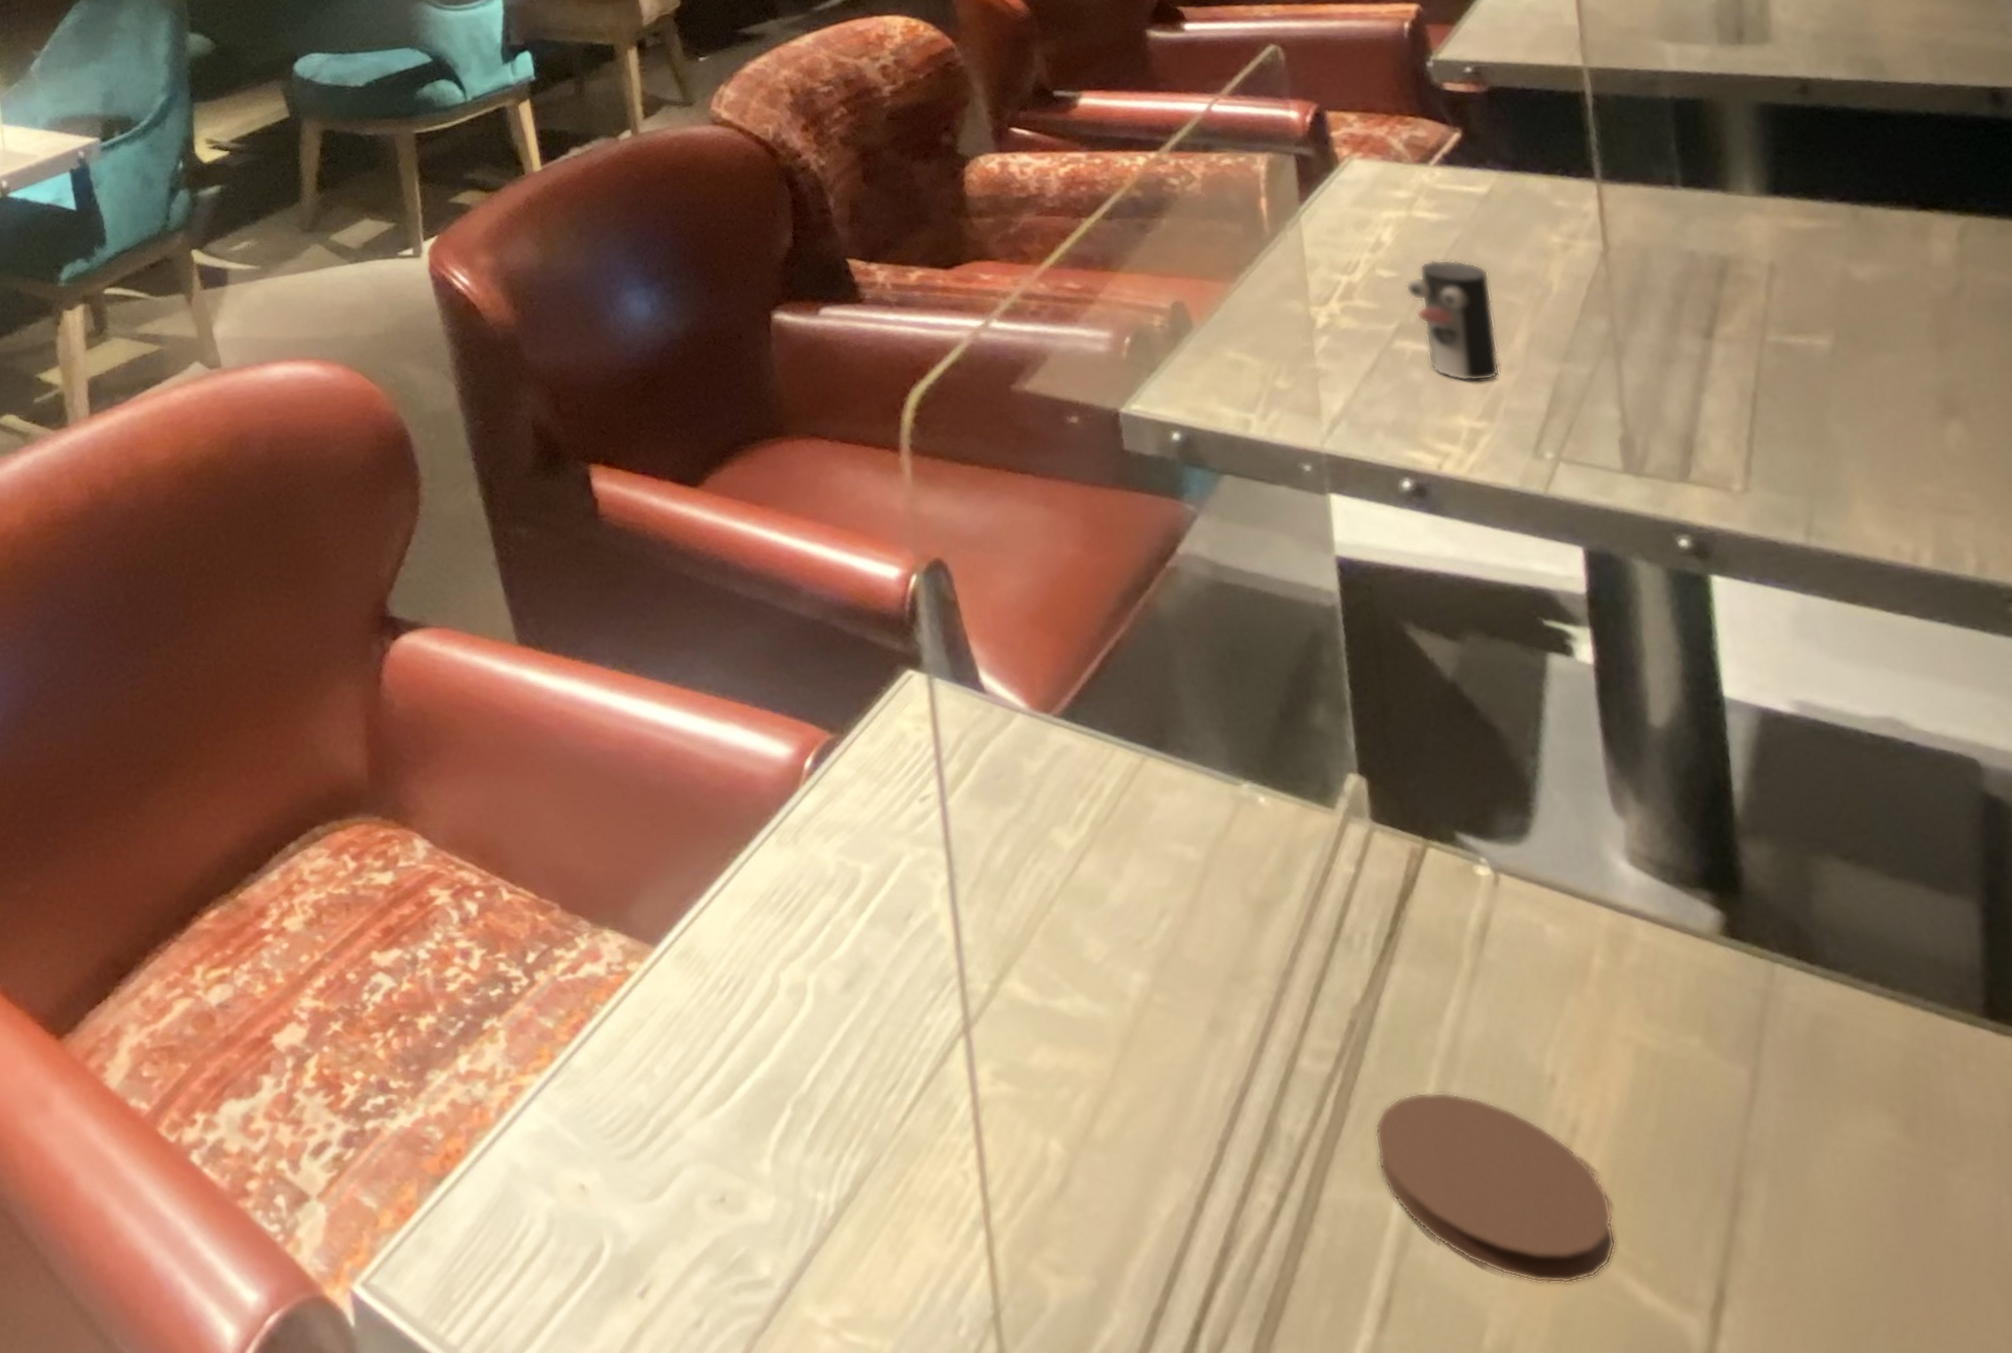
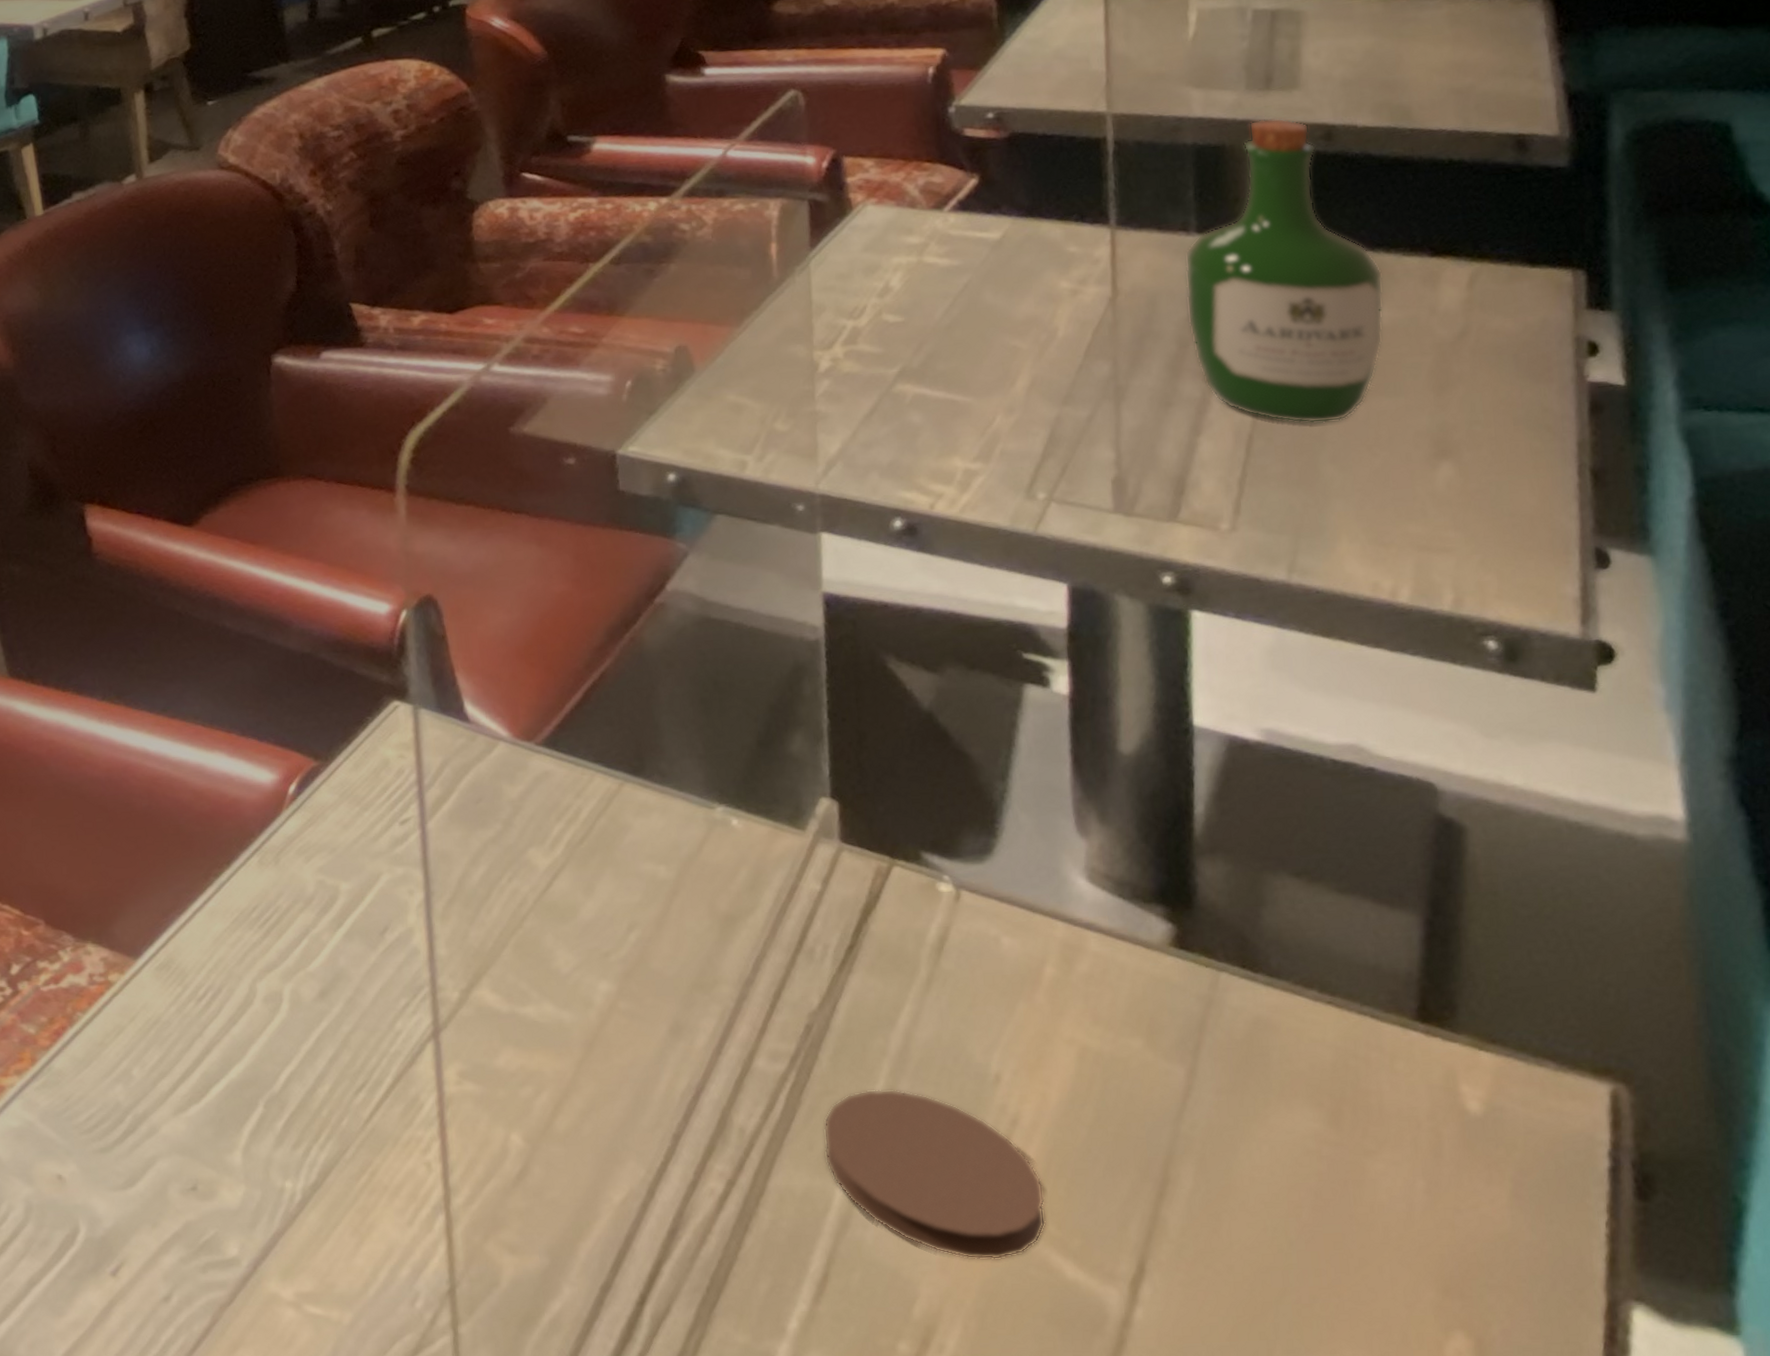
cup: present [1405,259,1501,382] -> none [910,304,999,425]
wine bottle: none [1672,71,1878,381] -> present [1185,118,1384,424]

